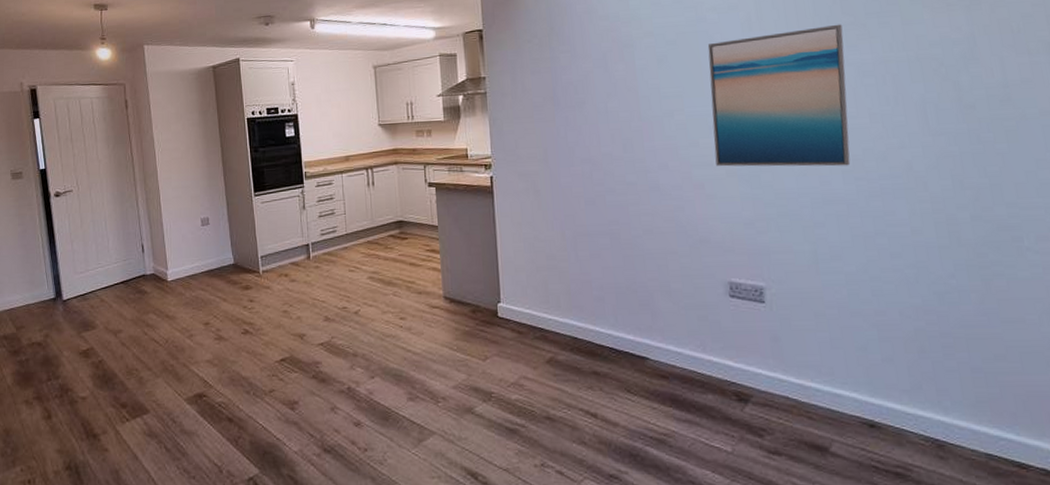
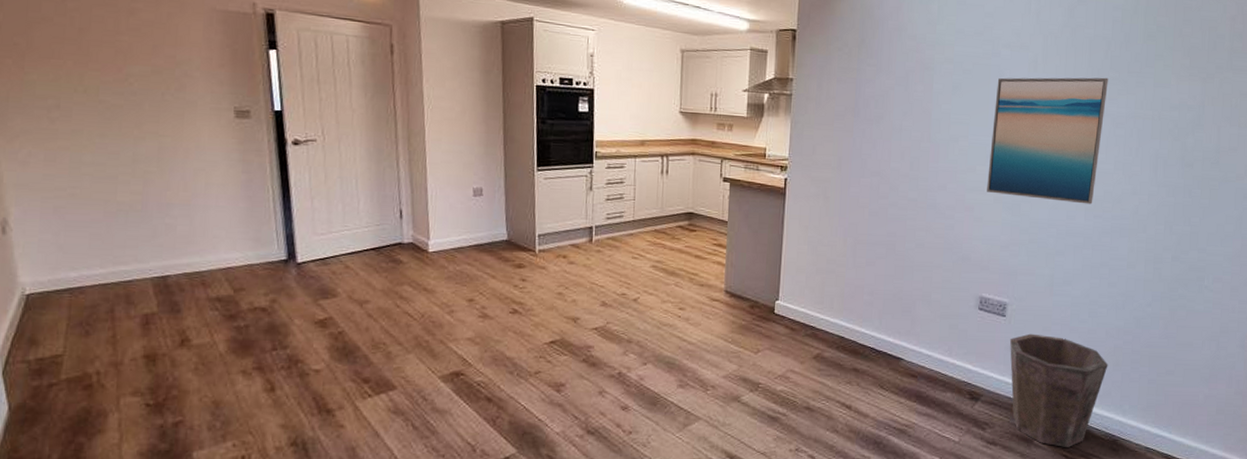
waste bin: none [774,320,911,456] -> present [1009,333,1108,447]

